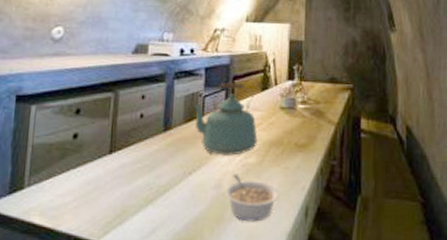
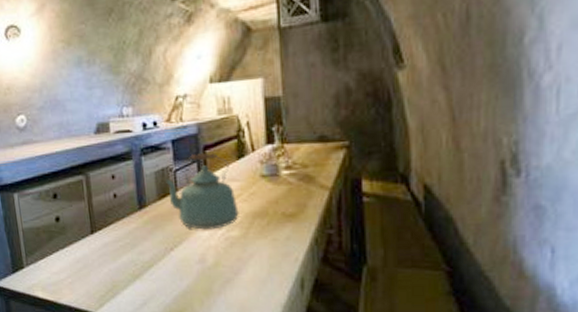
legume: present [225,174,280,222] -> none [210,248,270,294]

